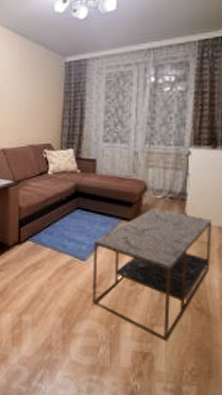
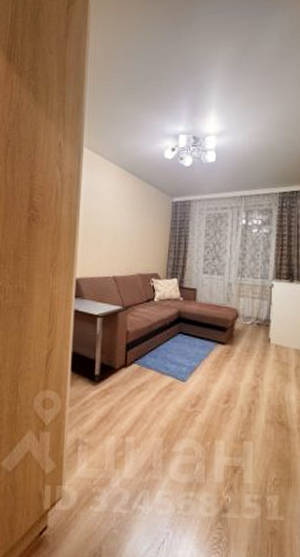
coffee table: present [92,208,213,341] -> none [190,332,290,455]

